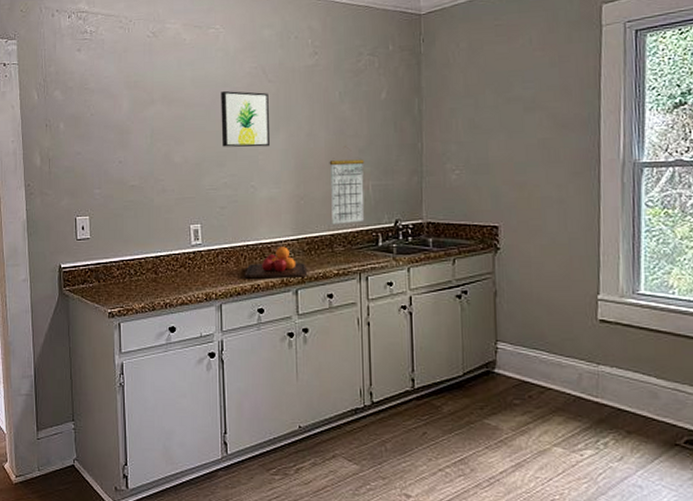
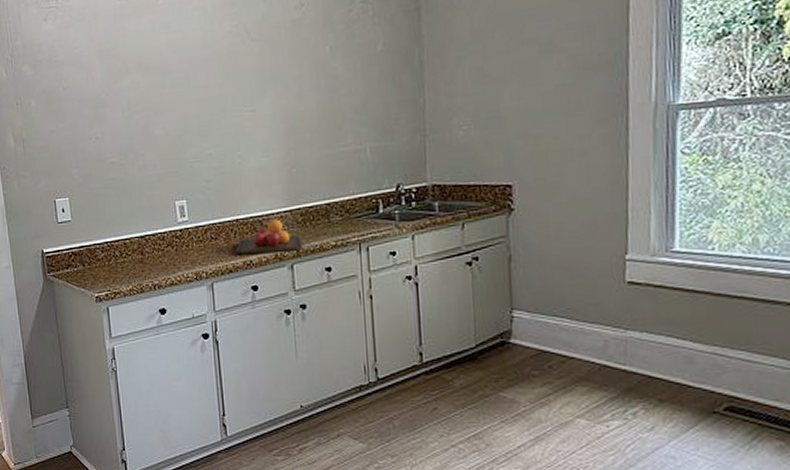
wall art: present [221,91,271,147] -> none [200,52,257,116]
calendar: present [329,146,365,225] -> none [322,106,363,193]

